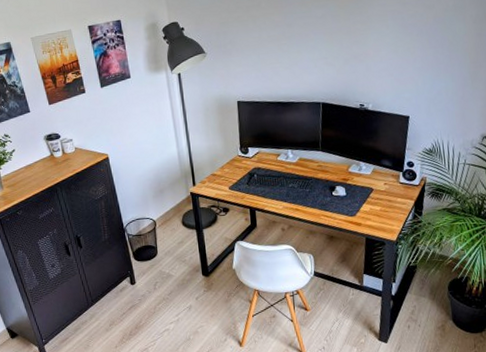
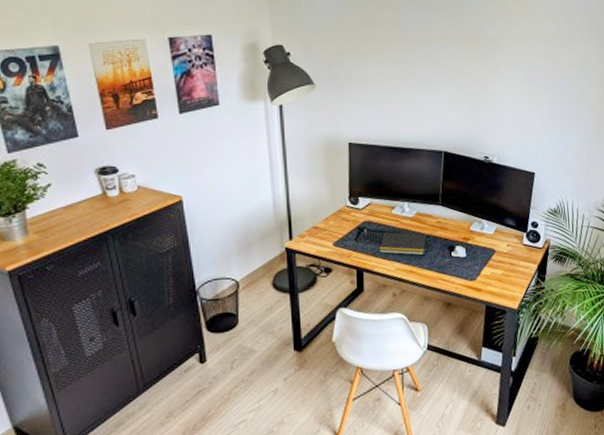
notepad: none [267,176,310,195] -> present [378,232,427,255]

